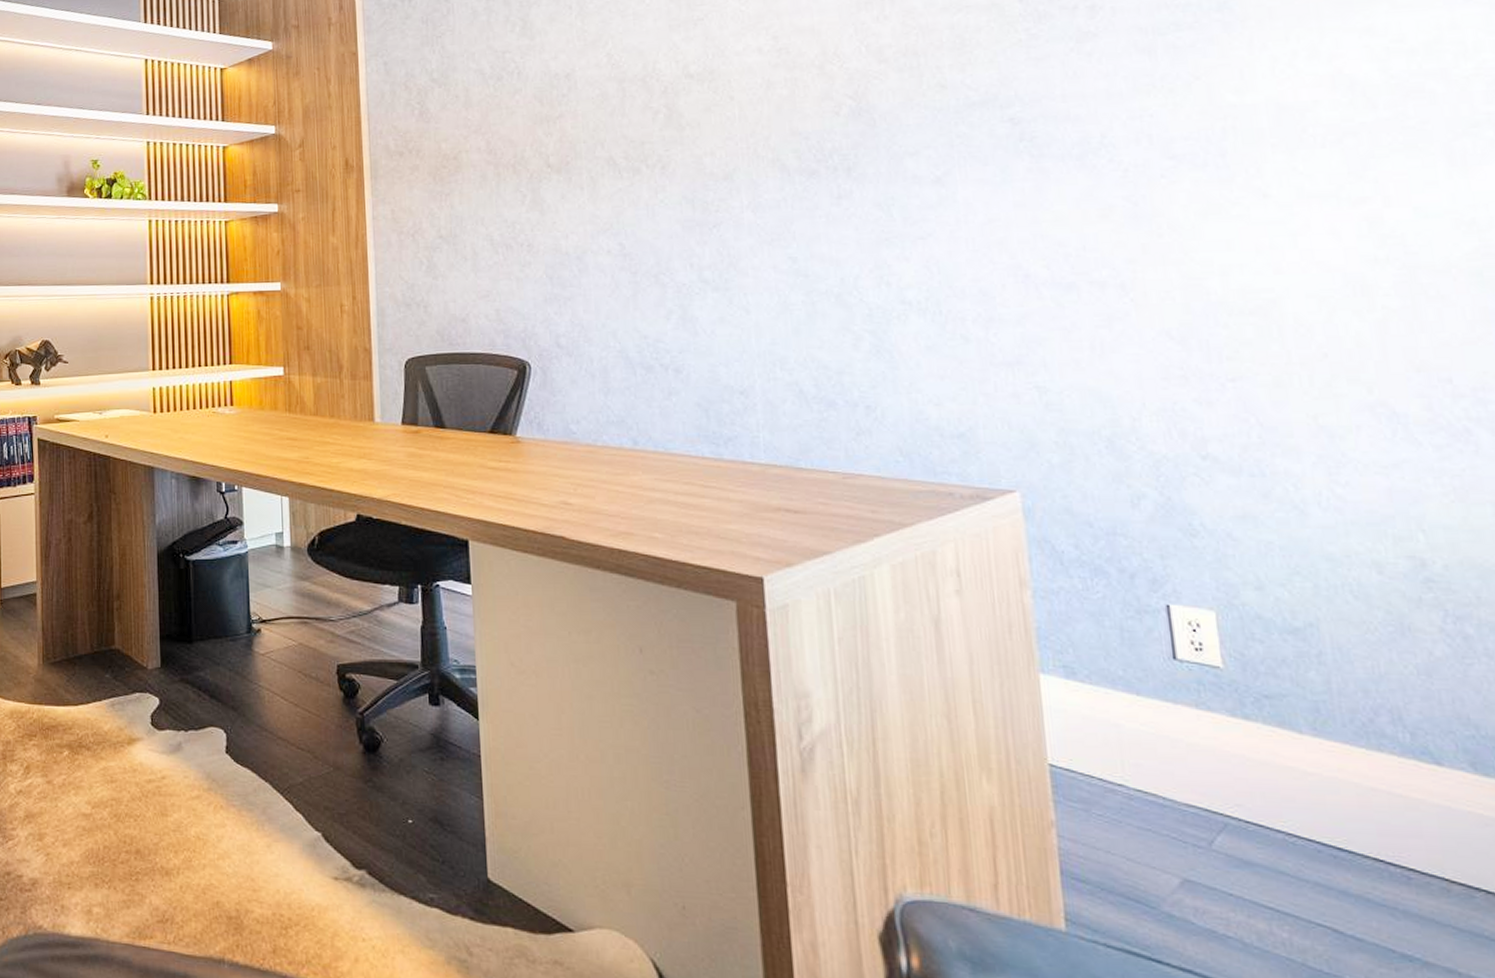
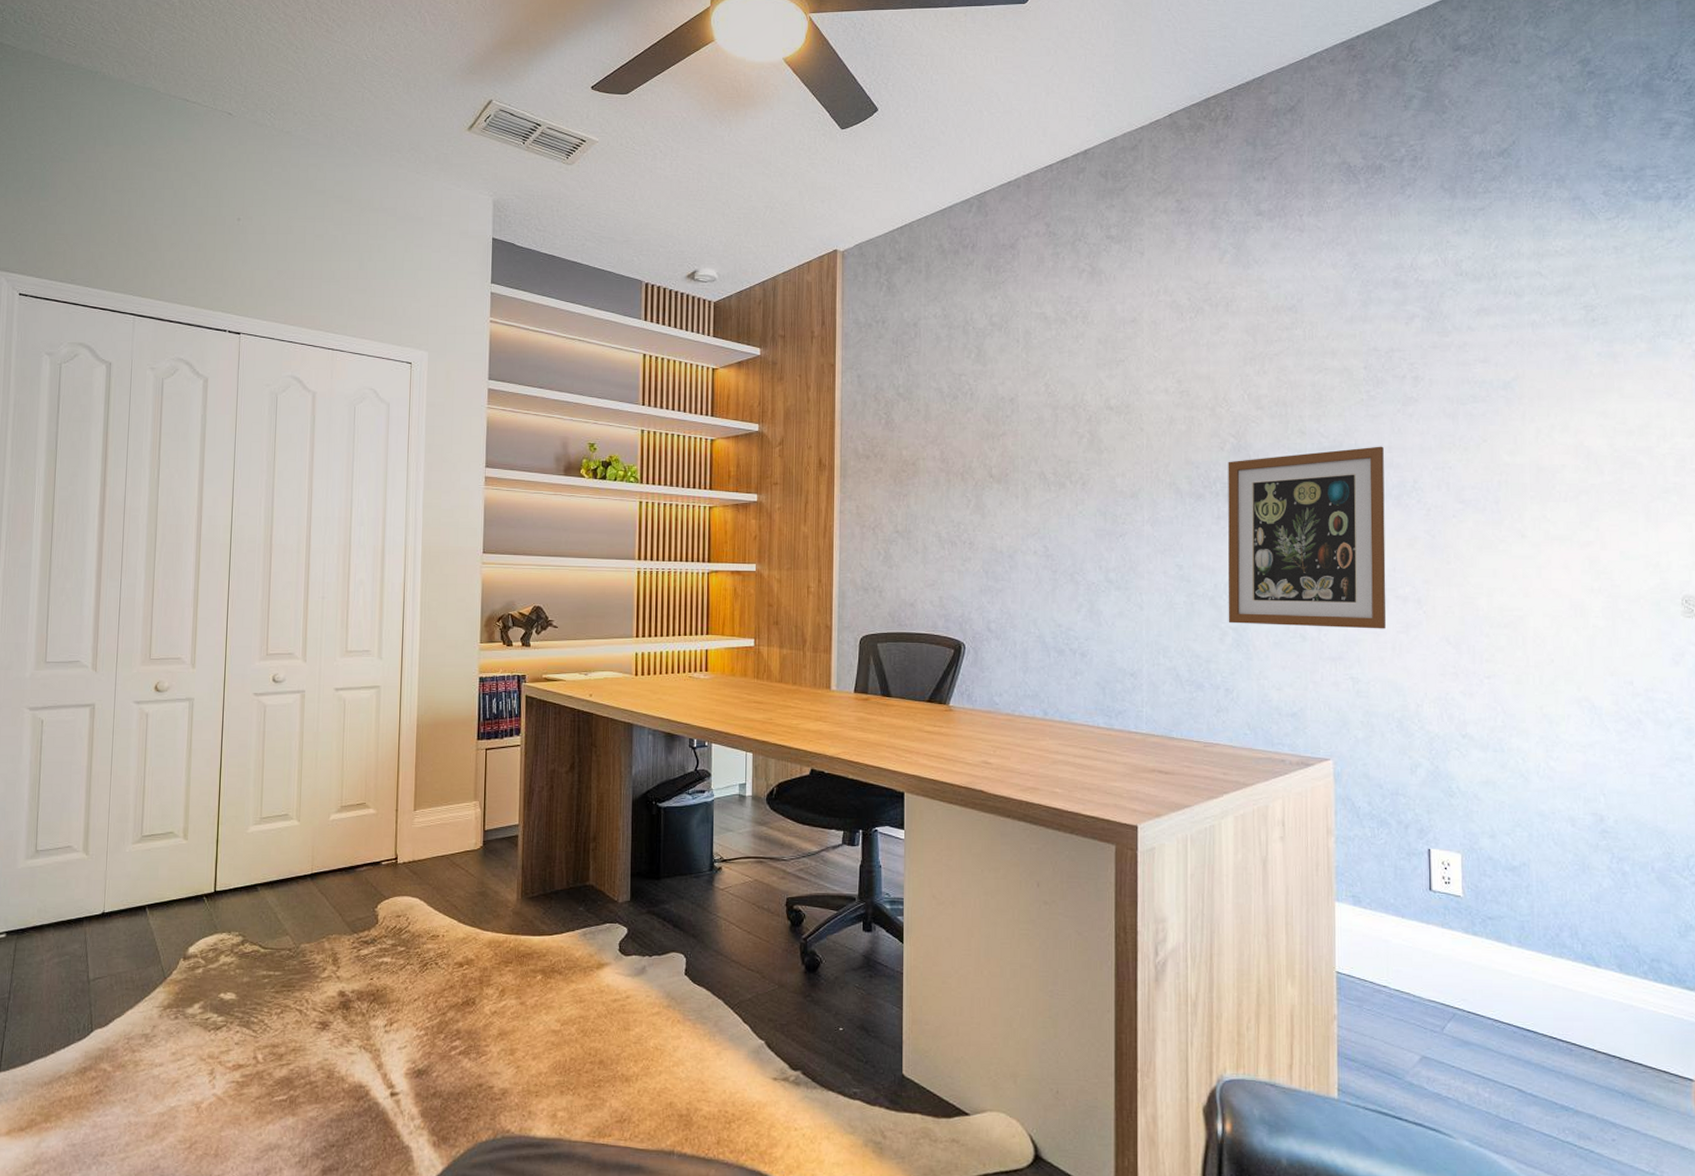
wall art: none [846,95,1079,325] -> present [1228,446,1386,629]

